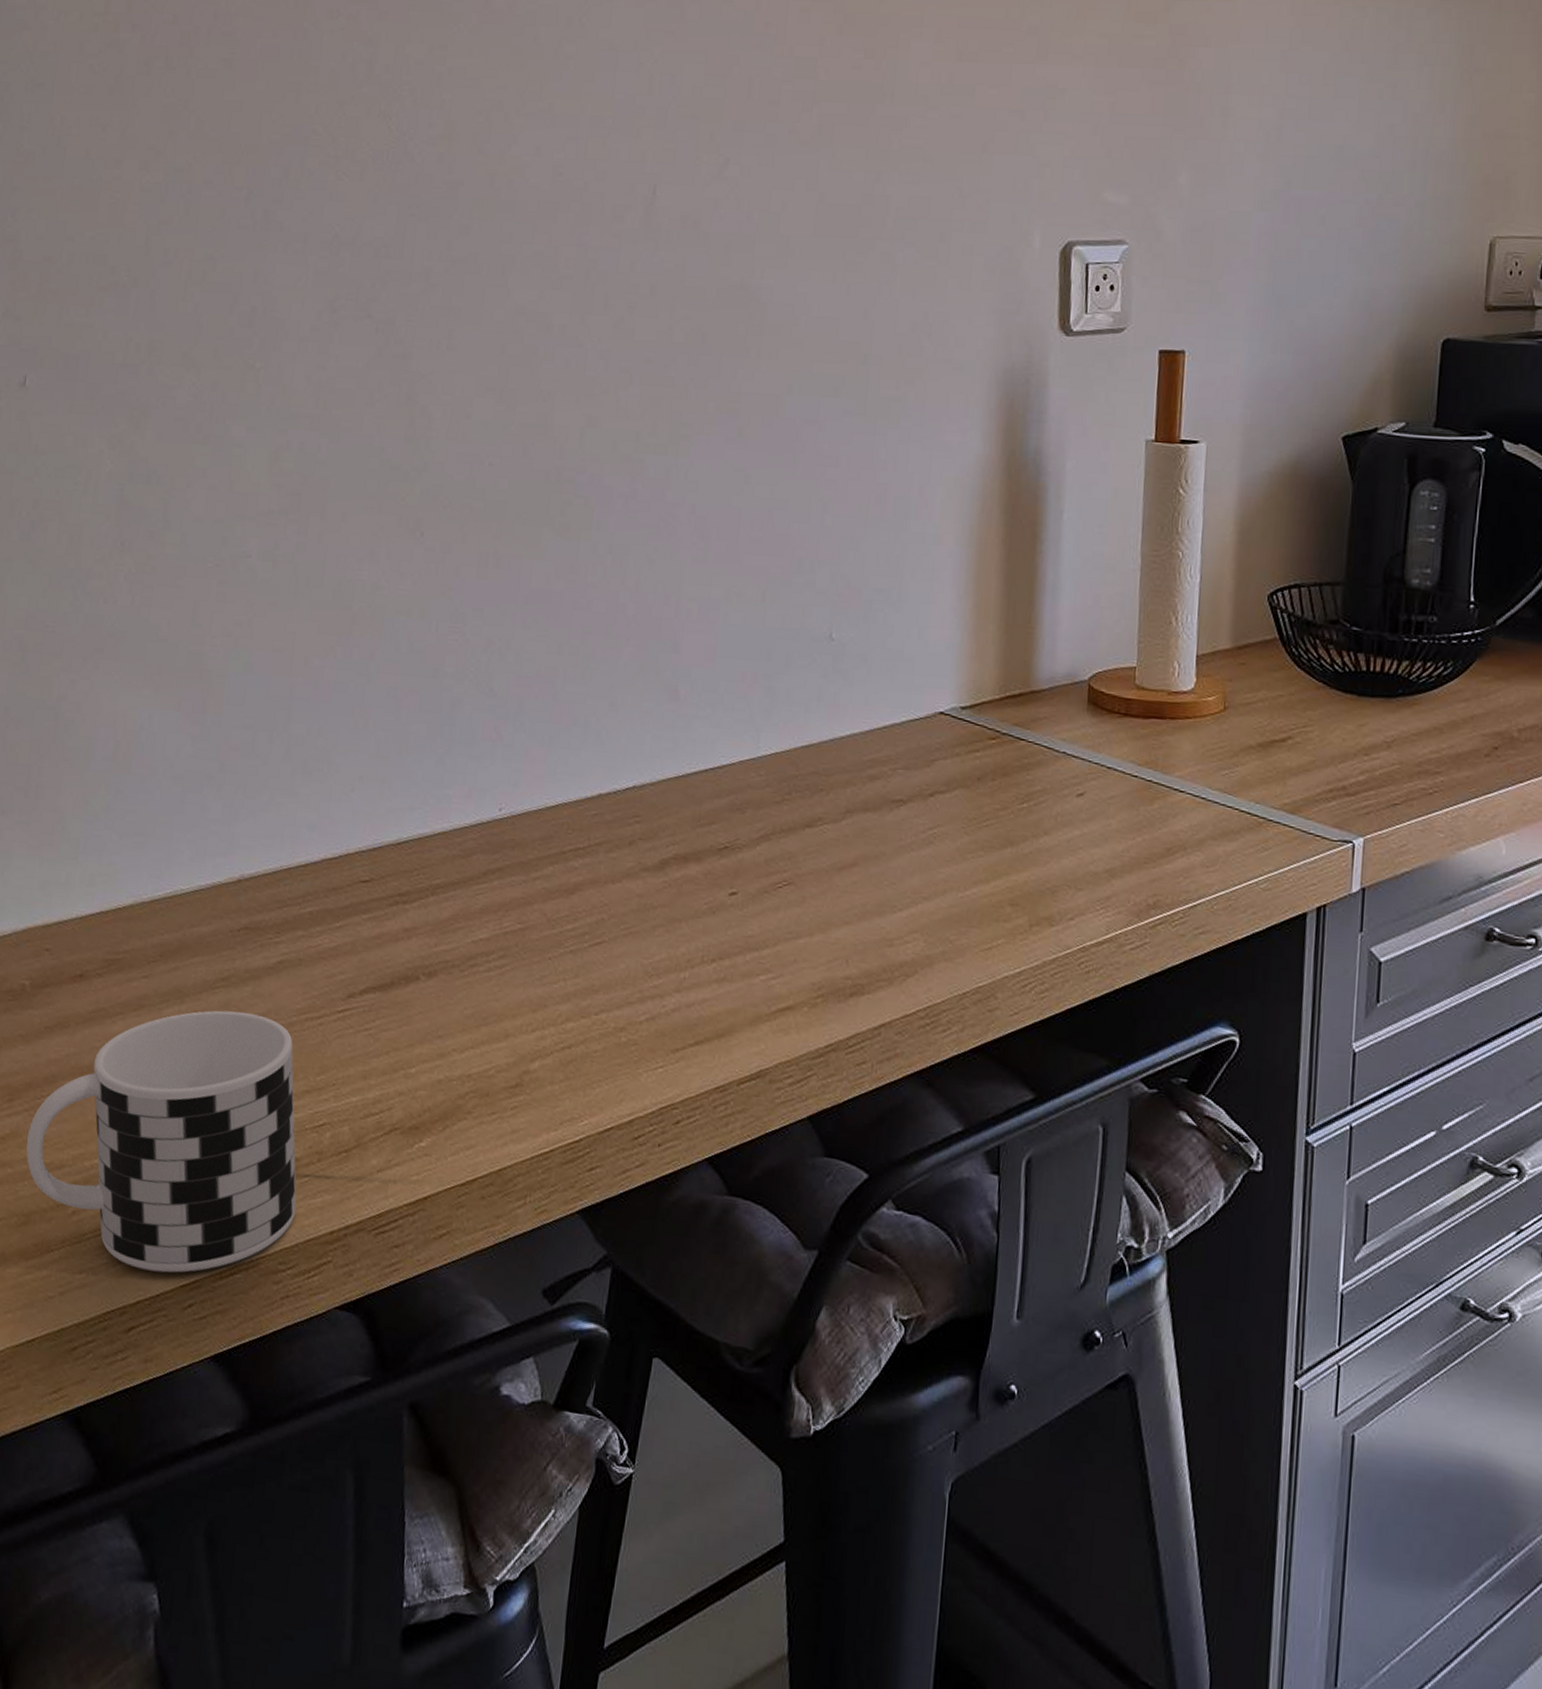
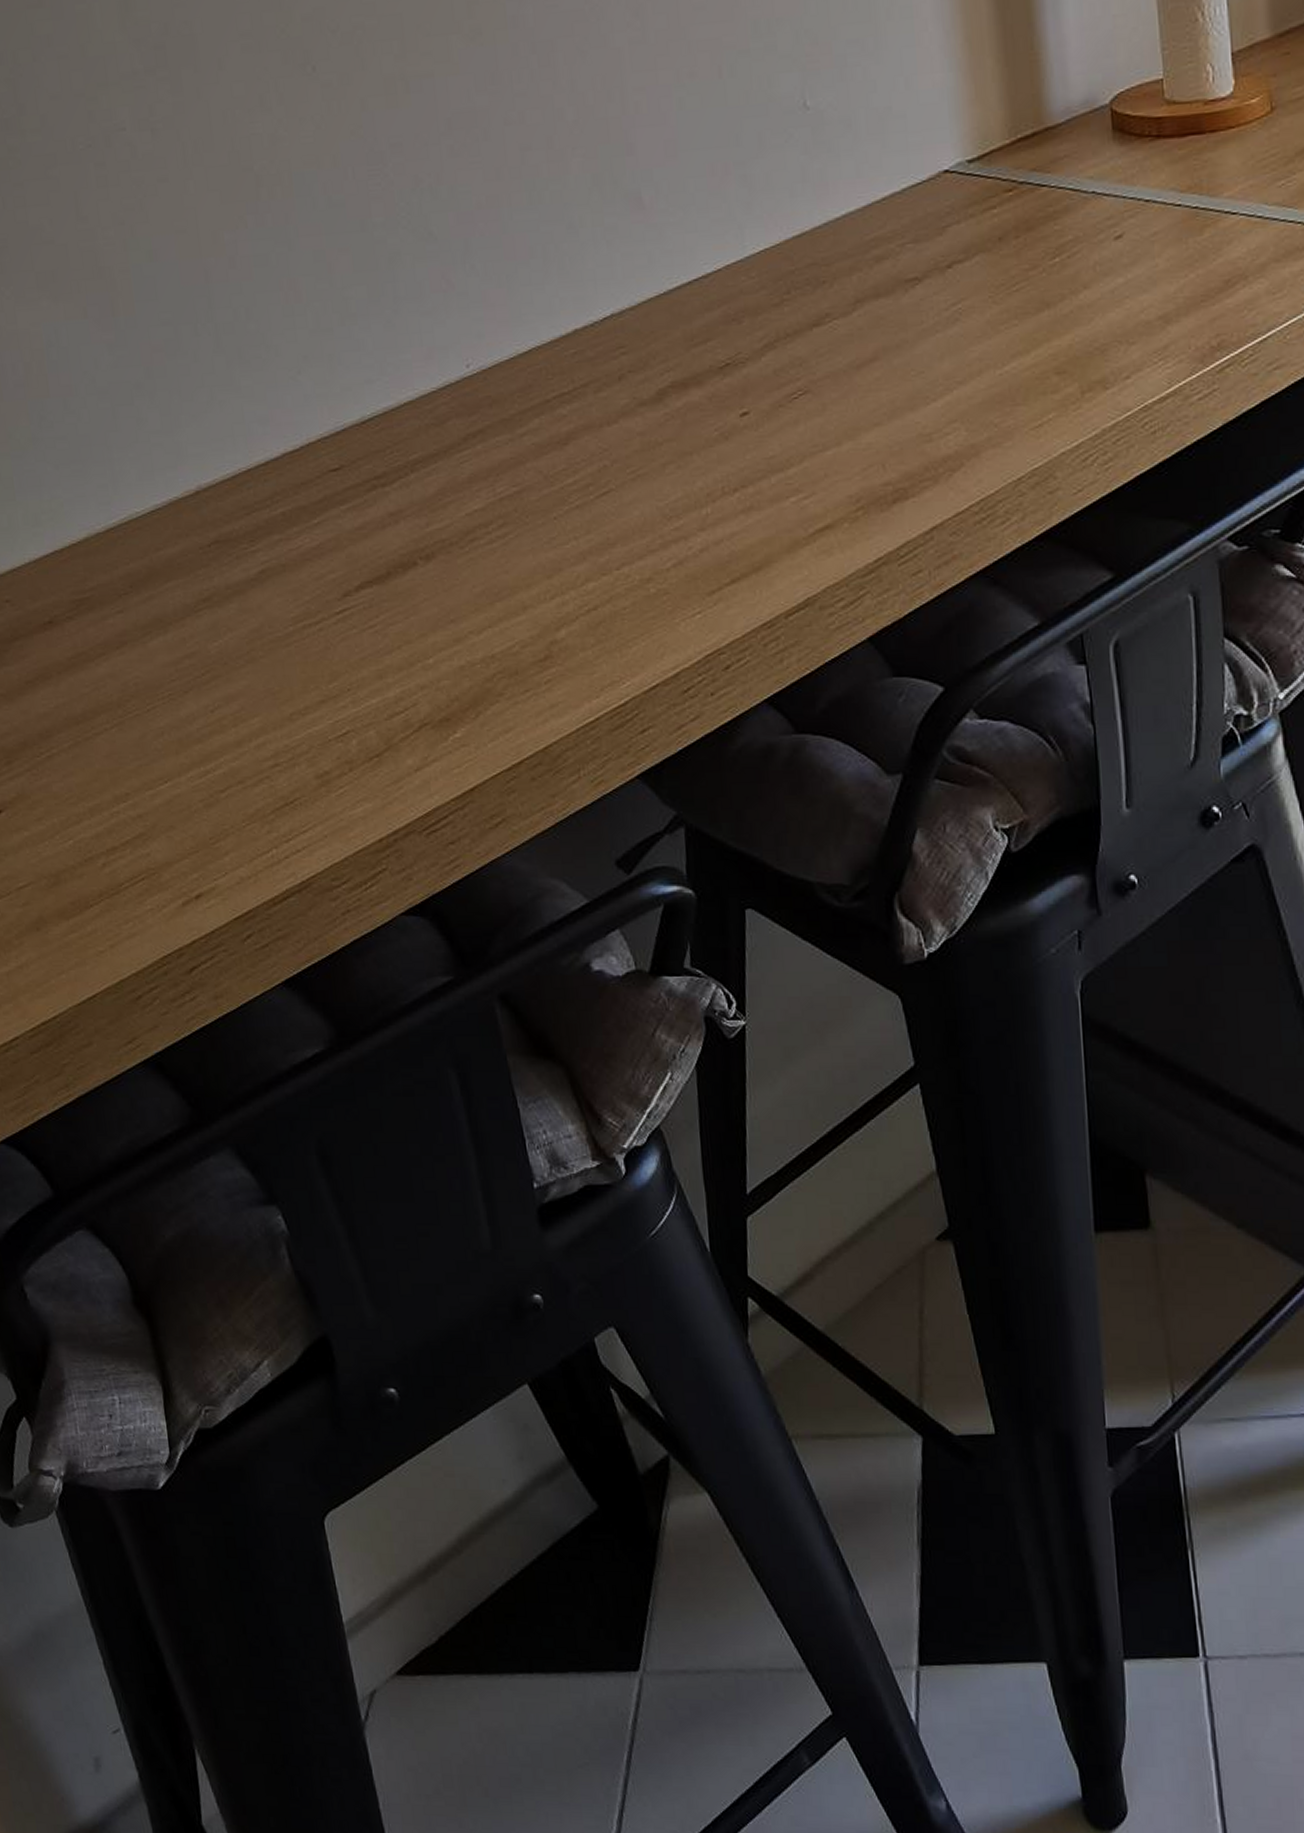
cup: present [26,1010,297,1273] -> none [35,631,338,909]

